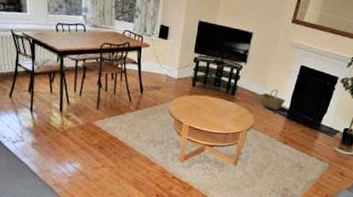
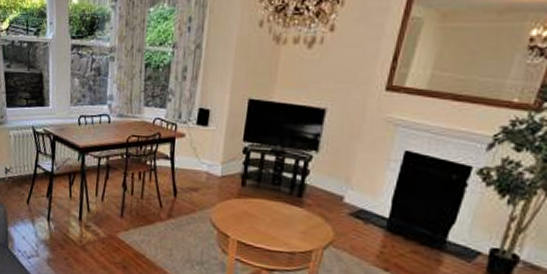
basket: present [259,88,286,111] -> none [340,186,383,219]

